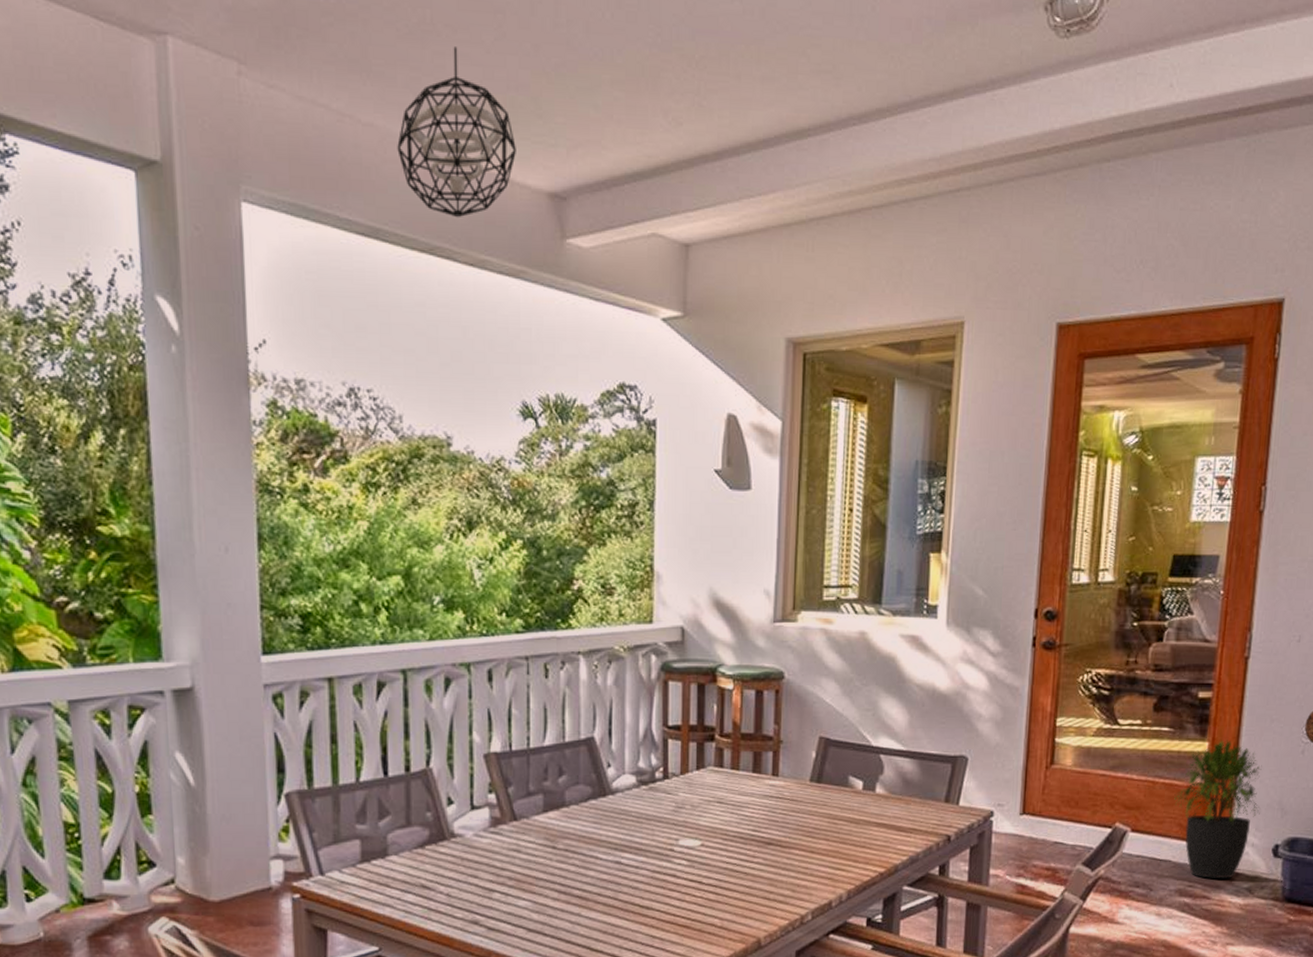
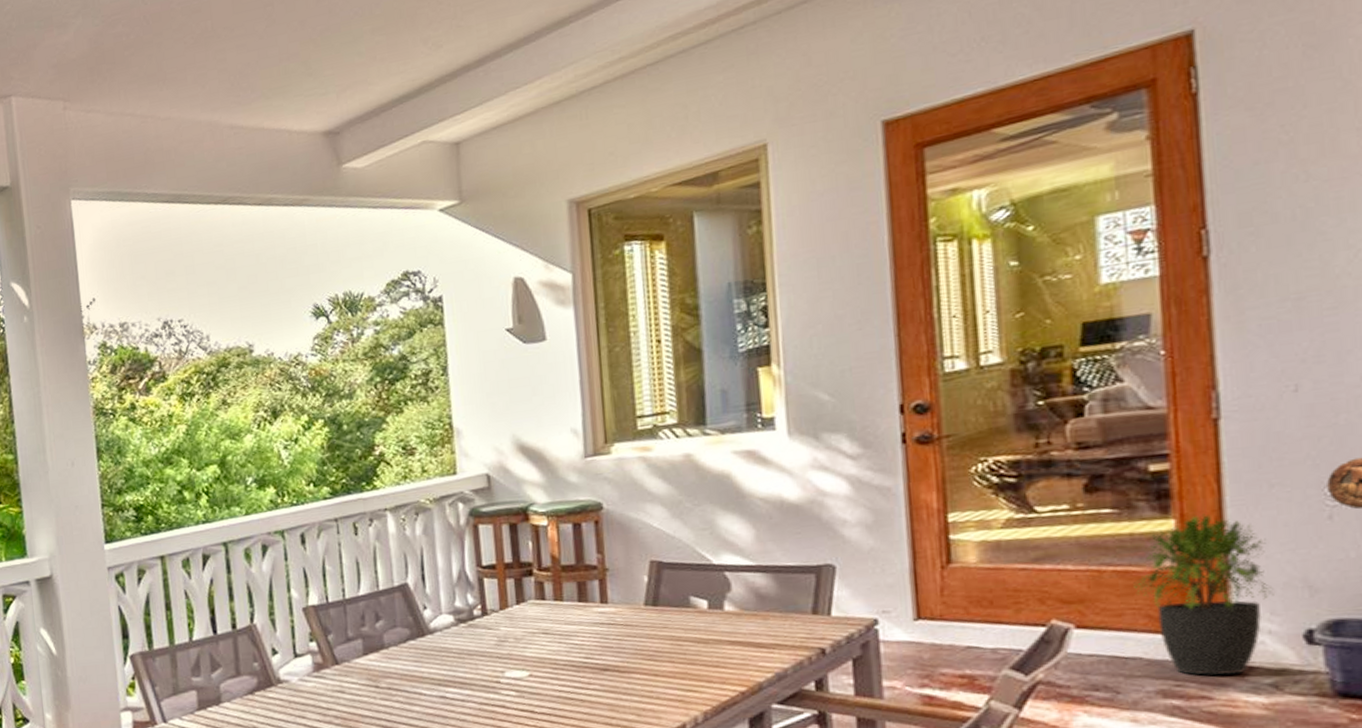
pendant light: present [397,47,516,218] -> none [190,41,292,171]

